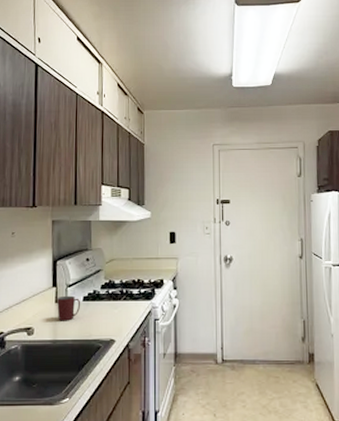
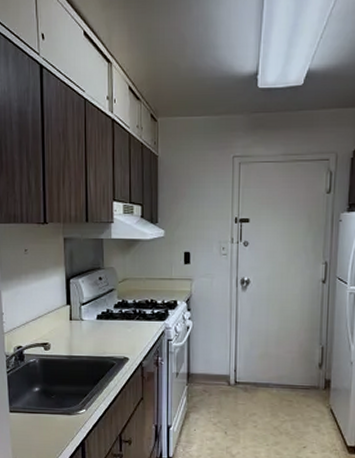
mug: present [57,295,81,321] -> none [72,313,95,338]

